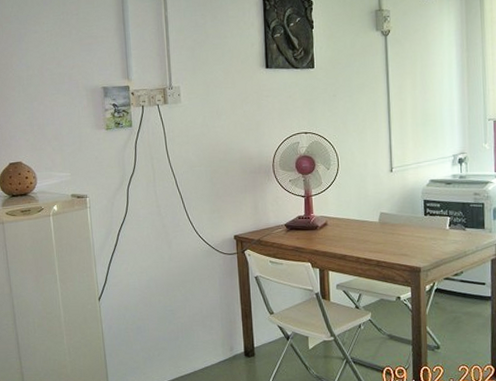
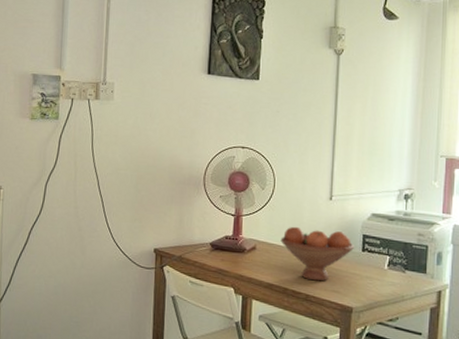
fruit bowl: none [349,200,417,248] -> present [280,226,354,281]

